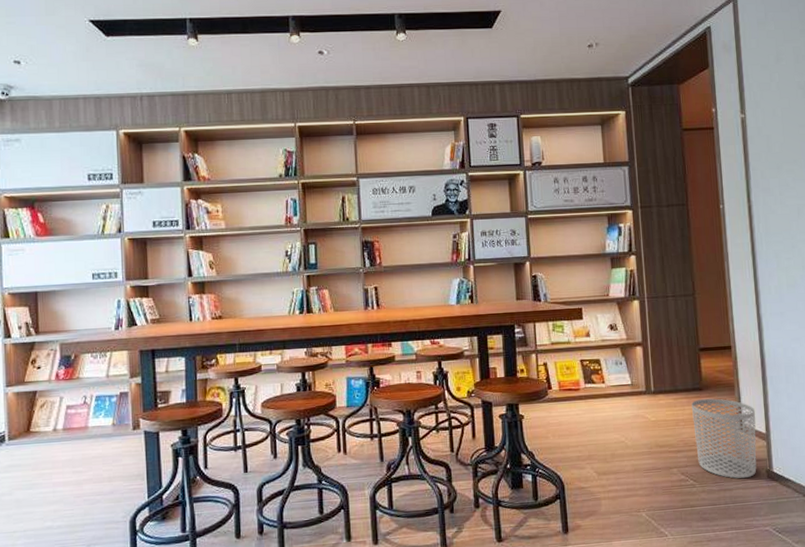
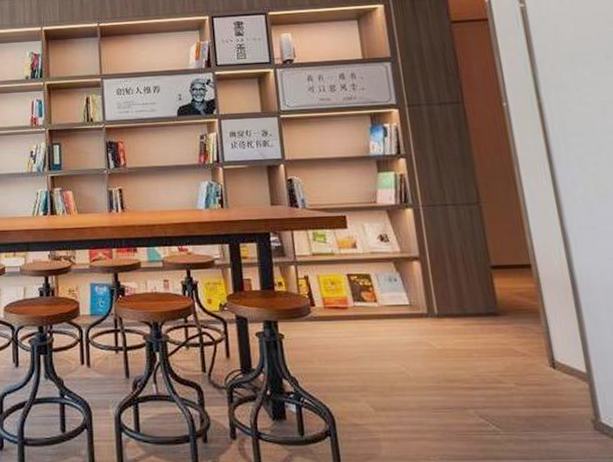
waste bin: present [692,398,757,479] -> none [486,326,579,429]

